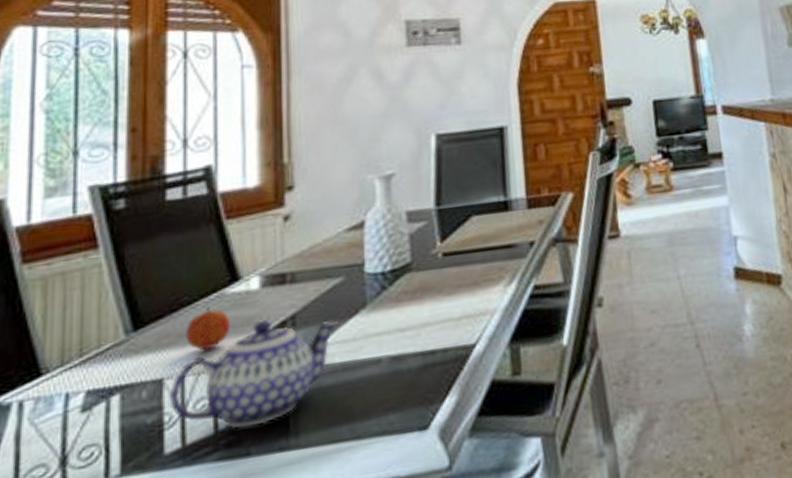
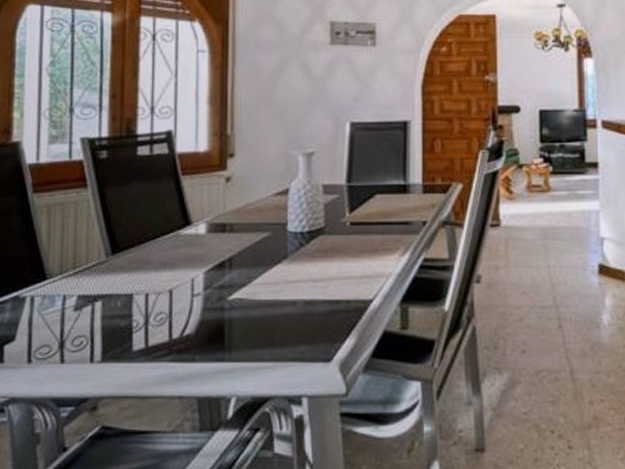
teapot: present [169,320,339,429] -> none [137,258,265,340]
fruit: present [185,305,231,351] -> none [149,242,183,277]

